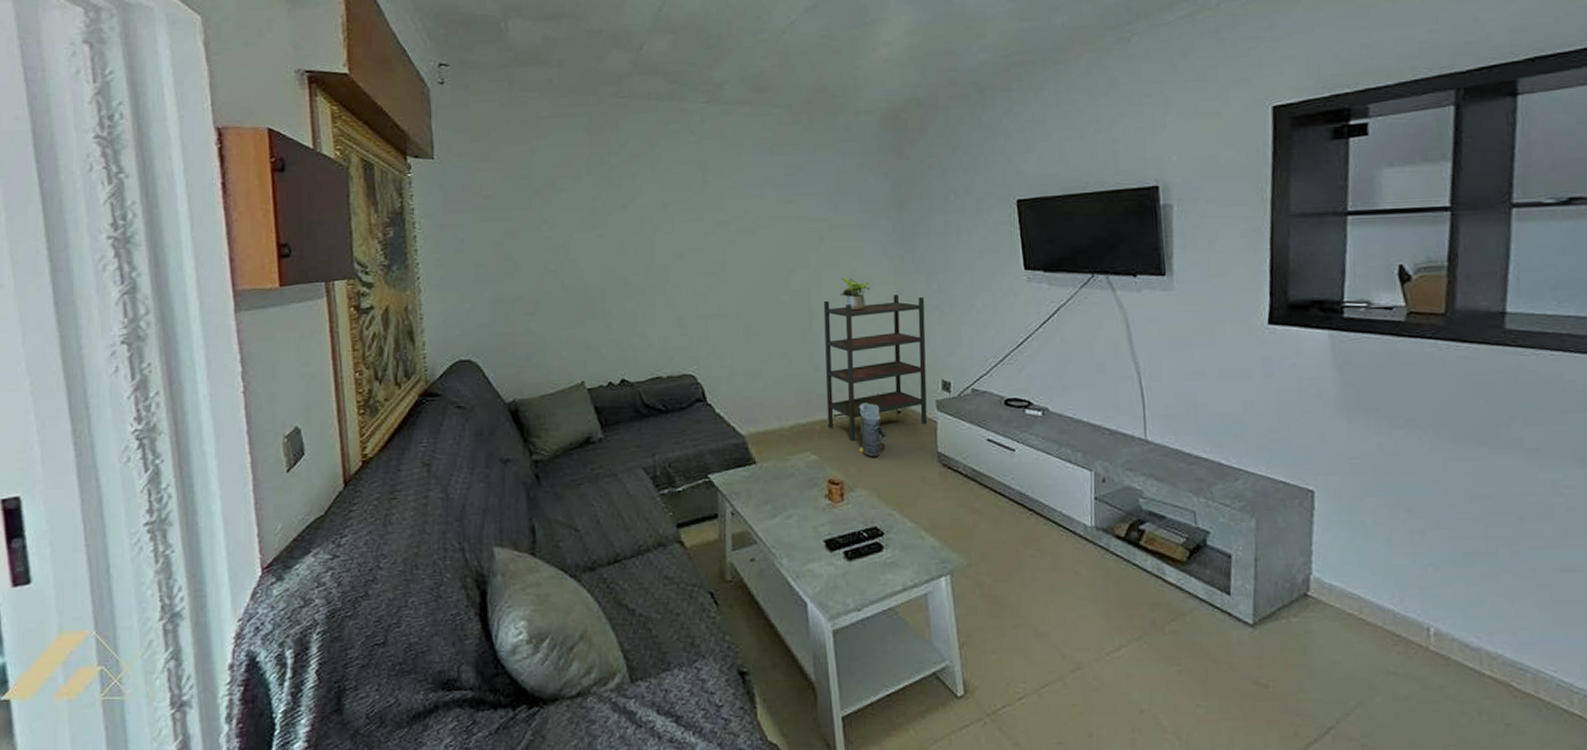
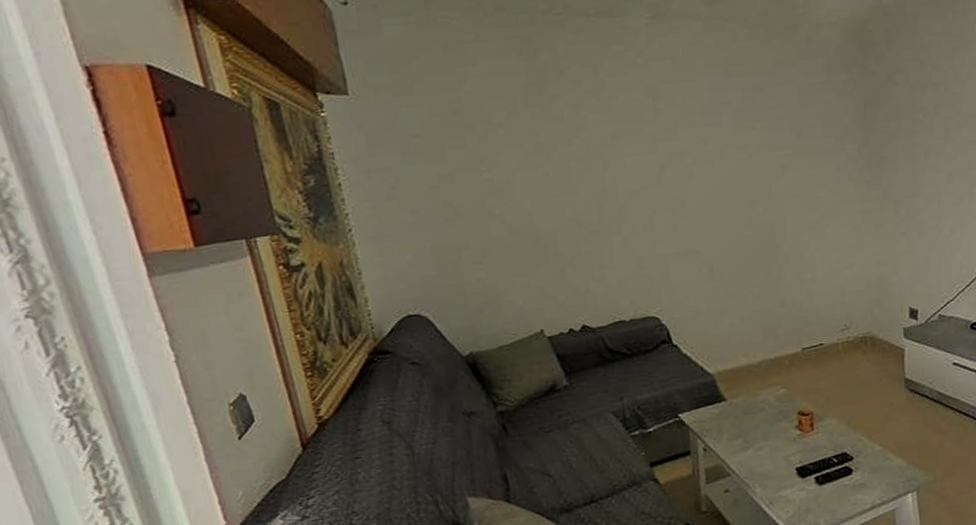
bookshelf: present [823,295,928,441] -> none [788,223,895,373]
potted plant: present [840,277,870,311] -> none [805,208,836,243]
bag: present [859,403,887,457] -> none [826,334,855,387]

